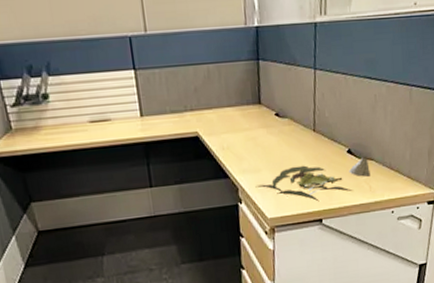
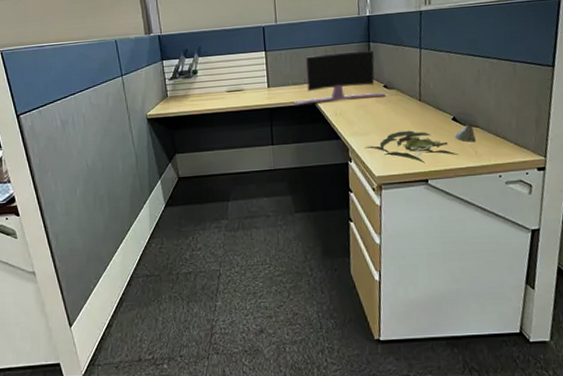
monitor: none [171,71,278,139] -> present [292,51,386,105]

